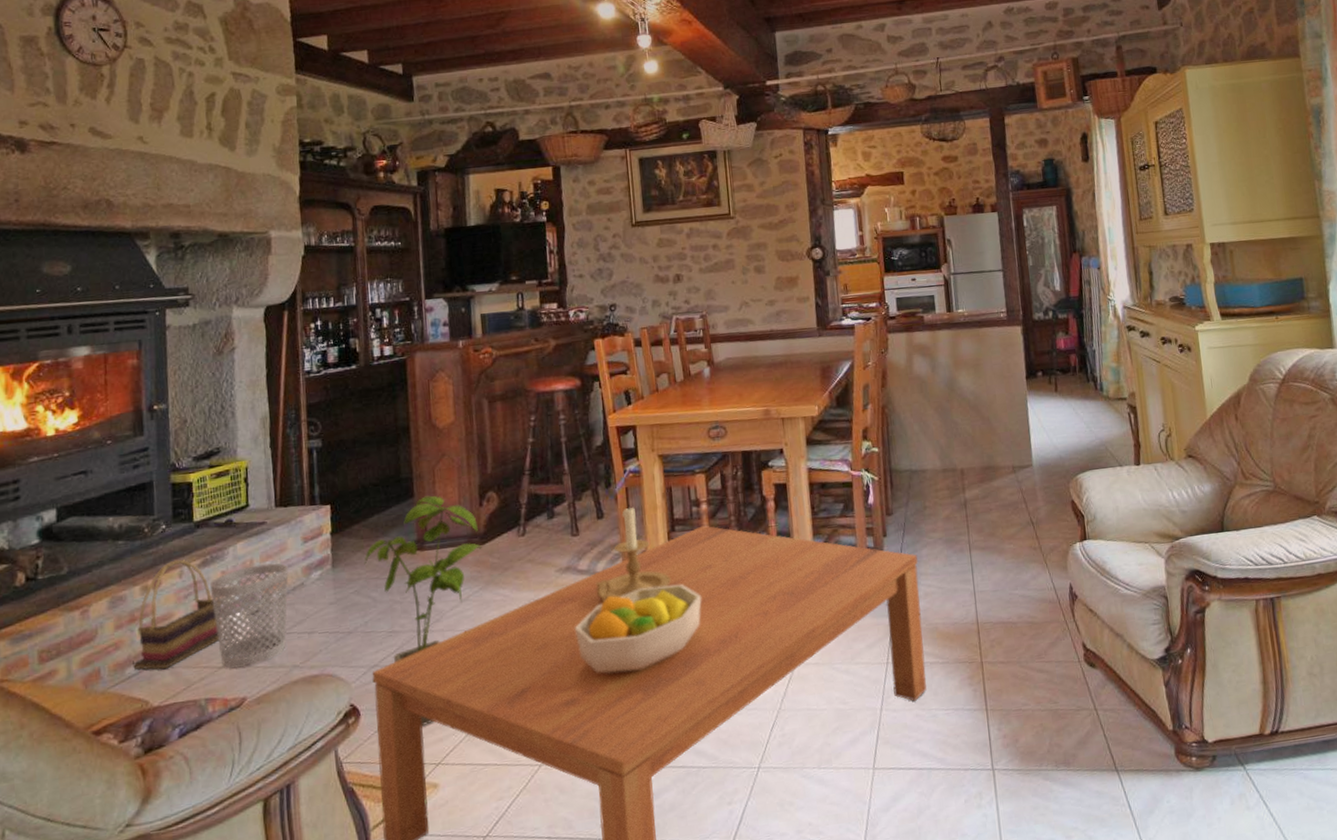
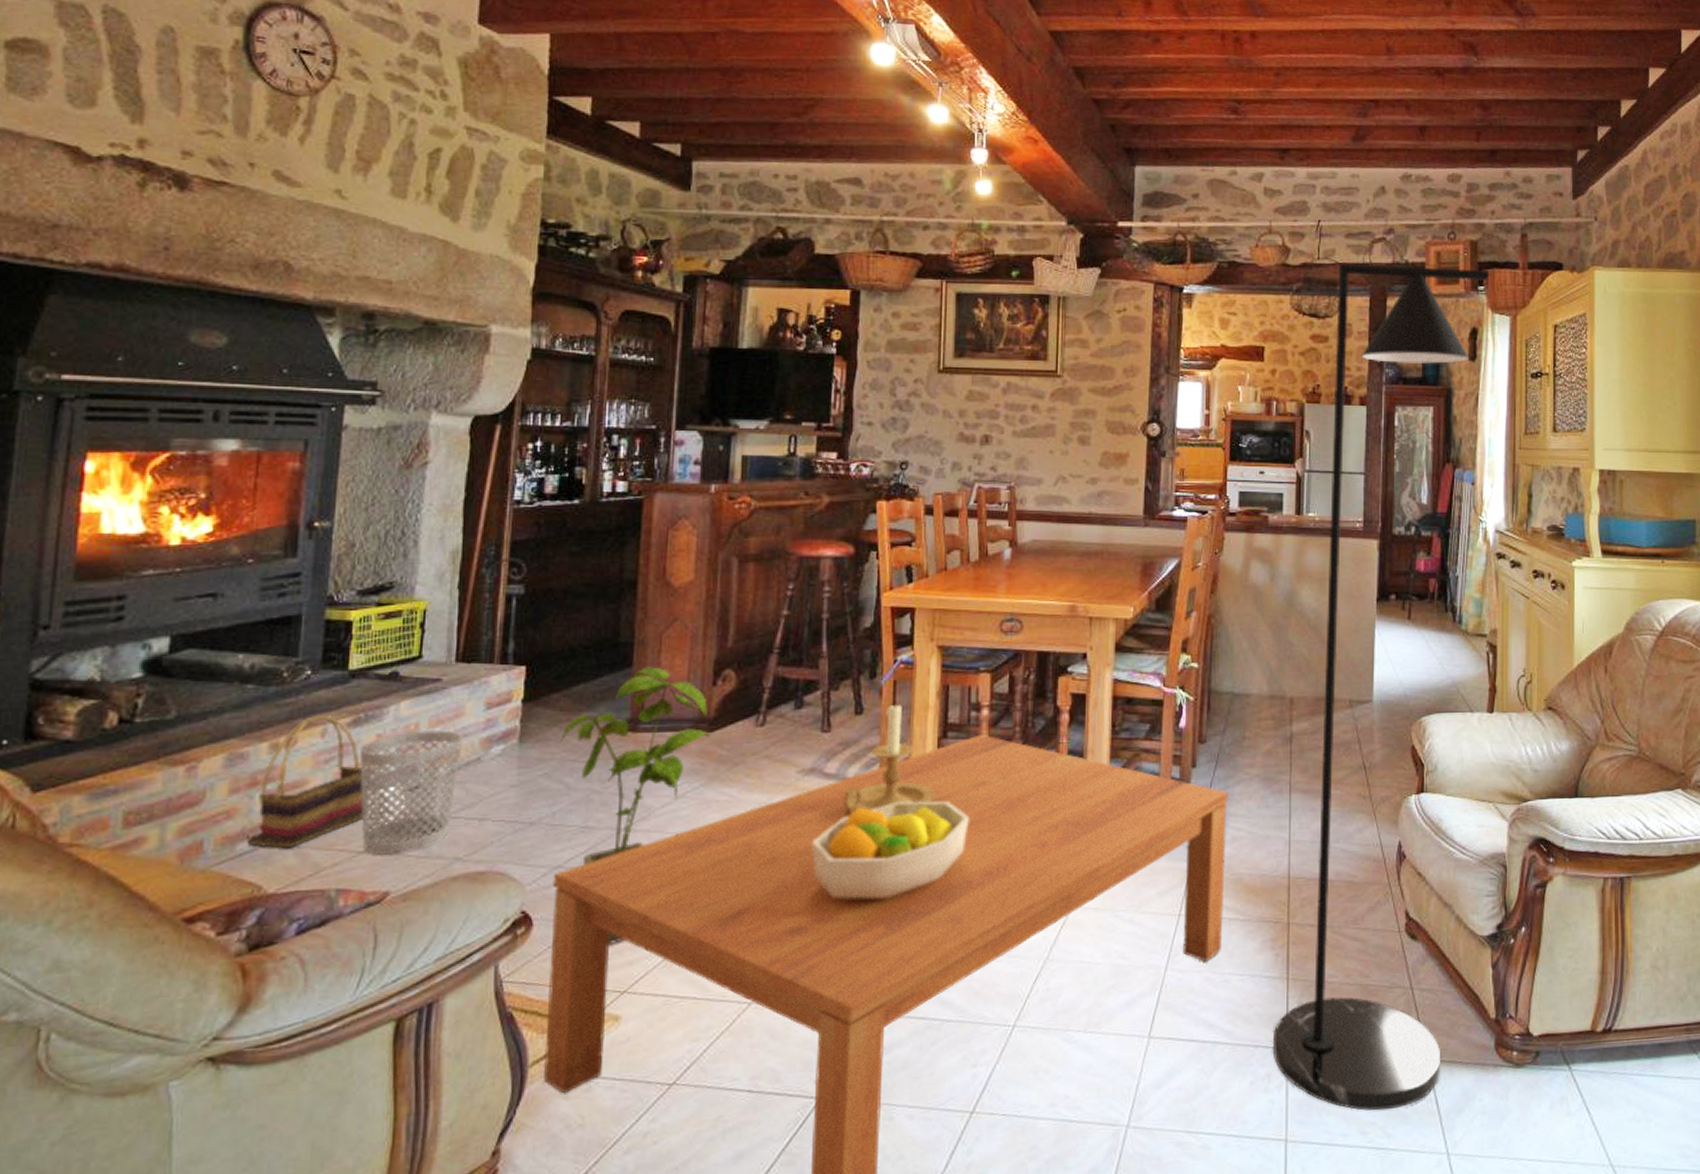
floor lamp: none [959,82,1130,818] -> present [1272,264,1489,1111]

